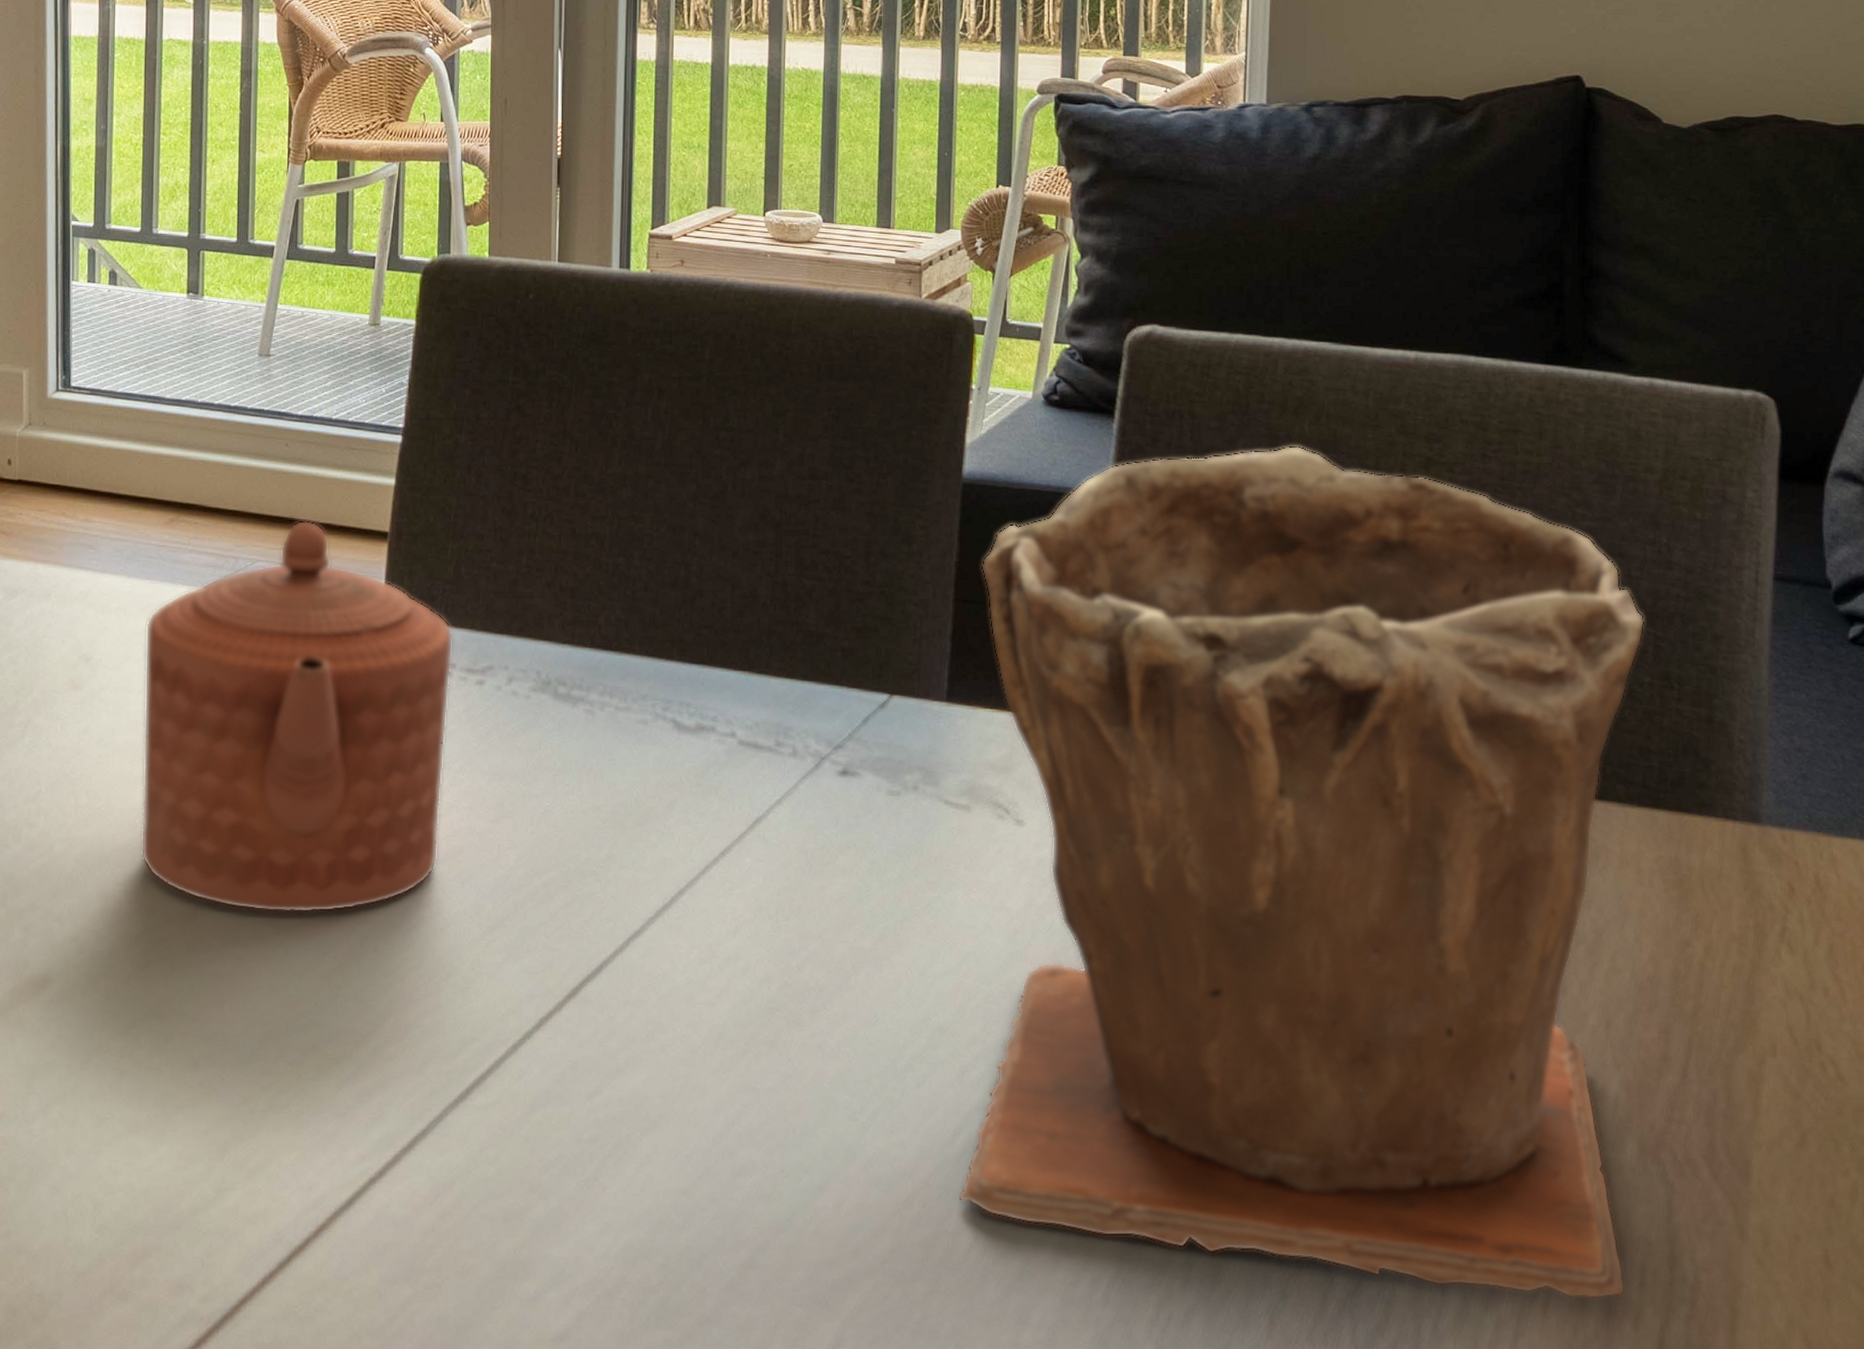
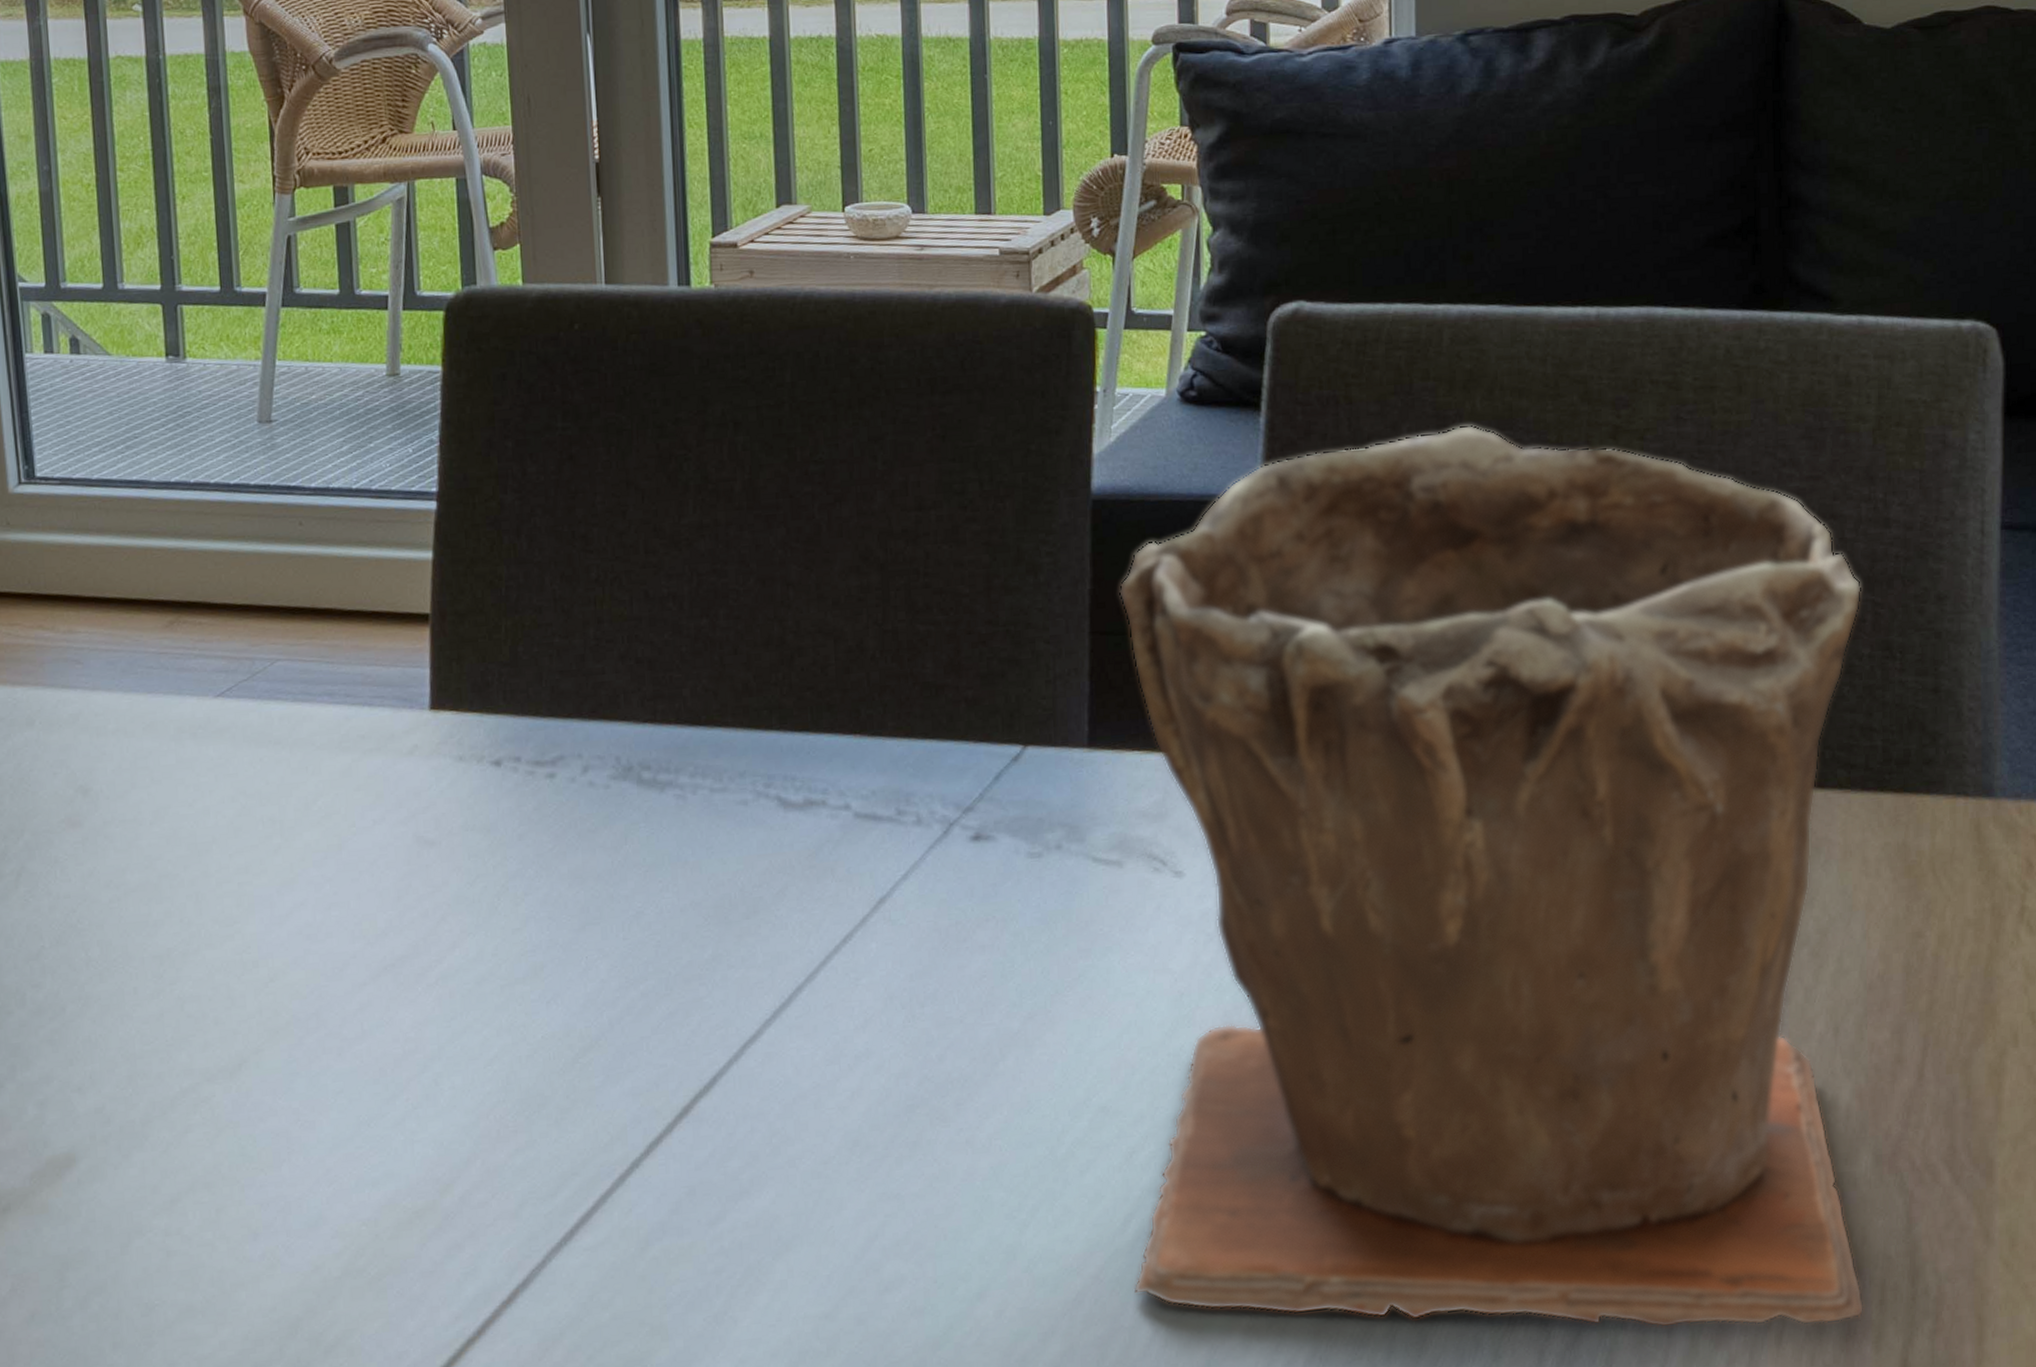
teapot: present [140,520,453,914] -> none [151,608,517,1058]

